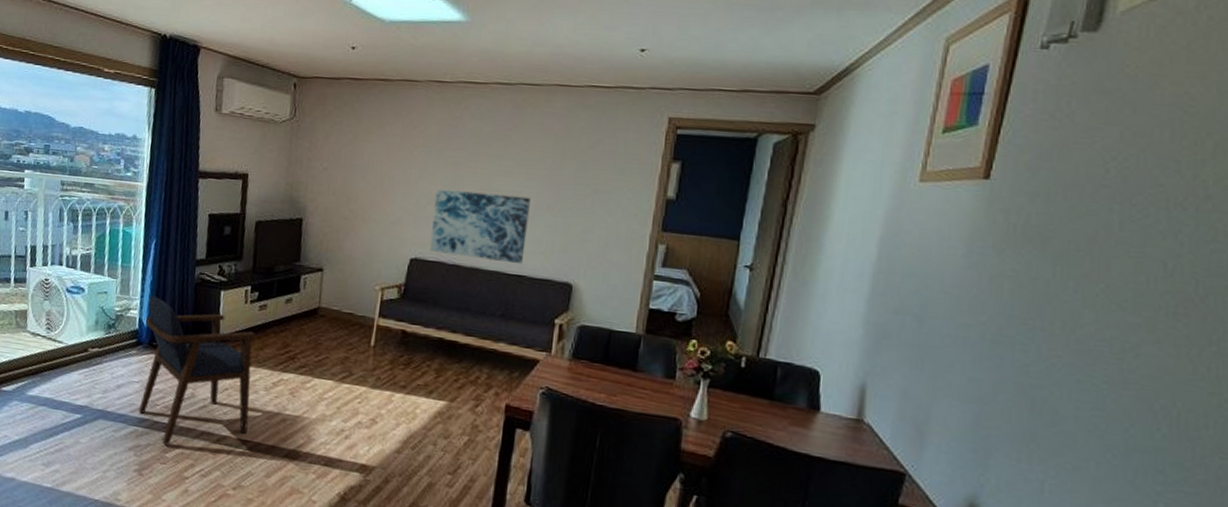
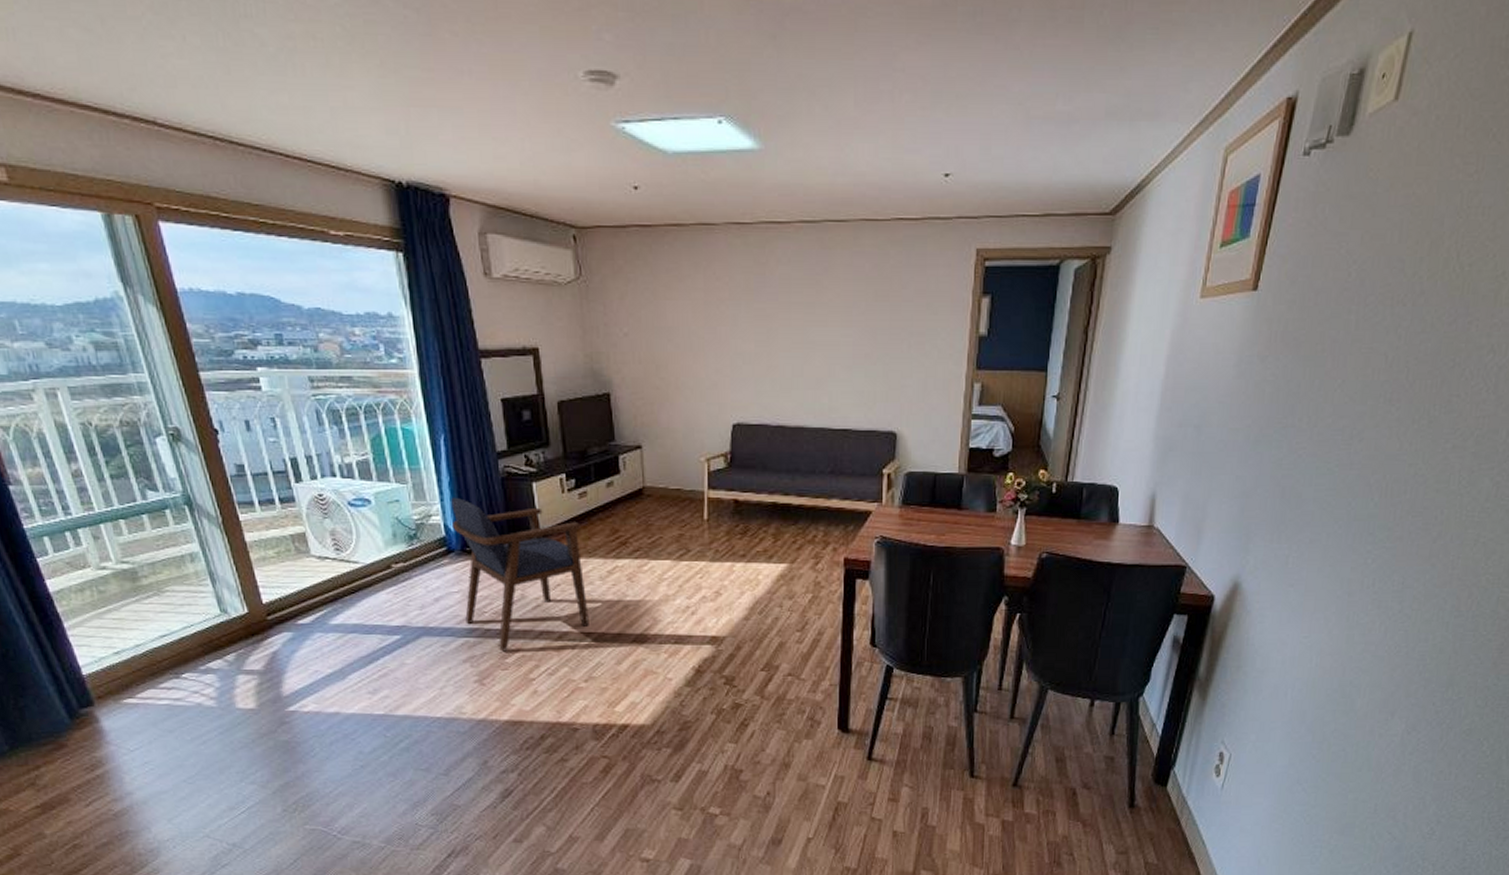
wall art: present [429,189,531,265] -> none [750,346,848,418]

